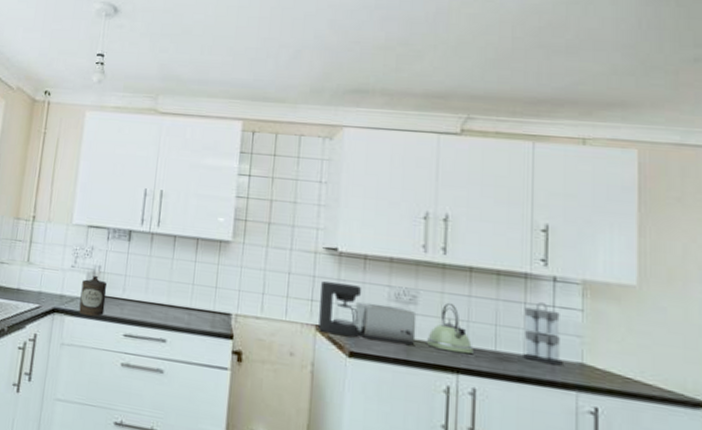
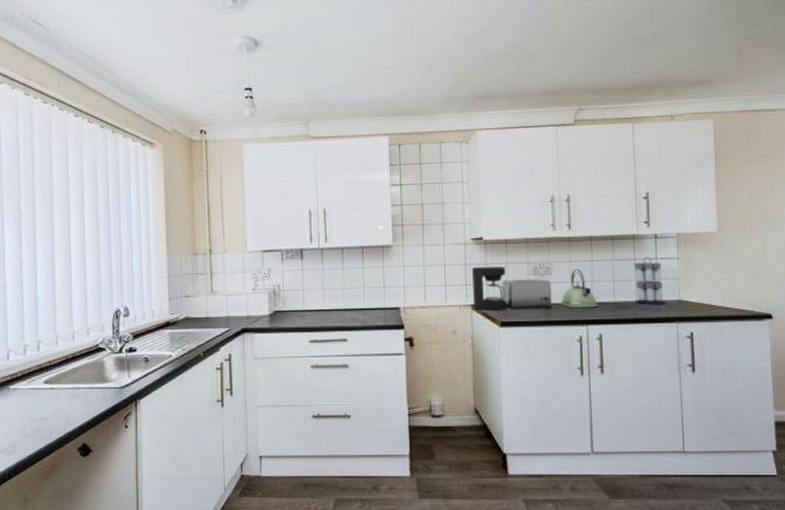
canister: present [78,276,108,317] -> none [265,295,289,331]

